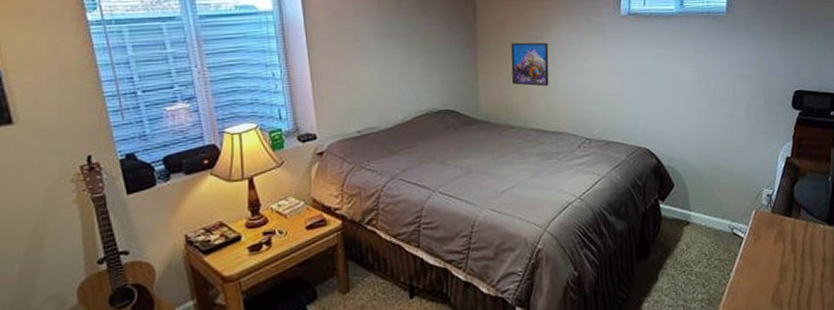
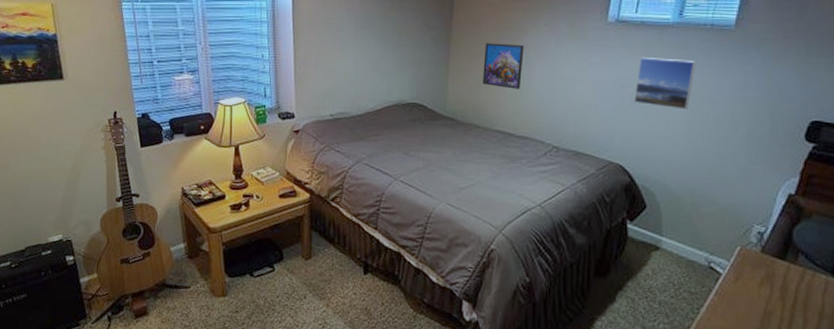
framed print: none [651,45,700,91] -> present [634,58,697,110]

